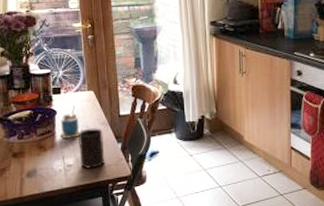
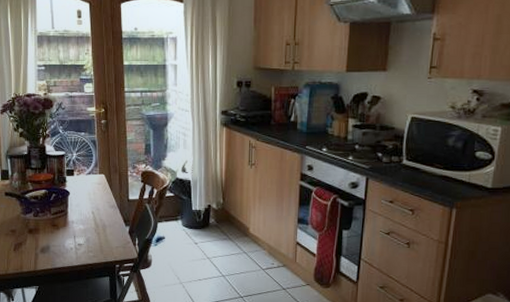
cup: present [60,106,80,138] -> none [73,188,90,219]
cup: present [78,128,105,170] -> none [88,210,113,250]

